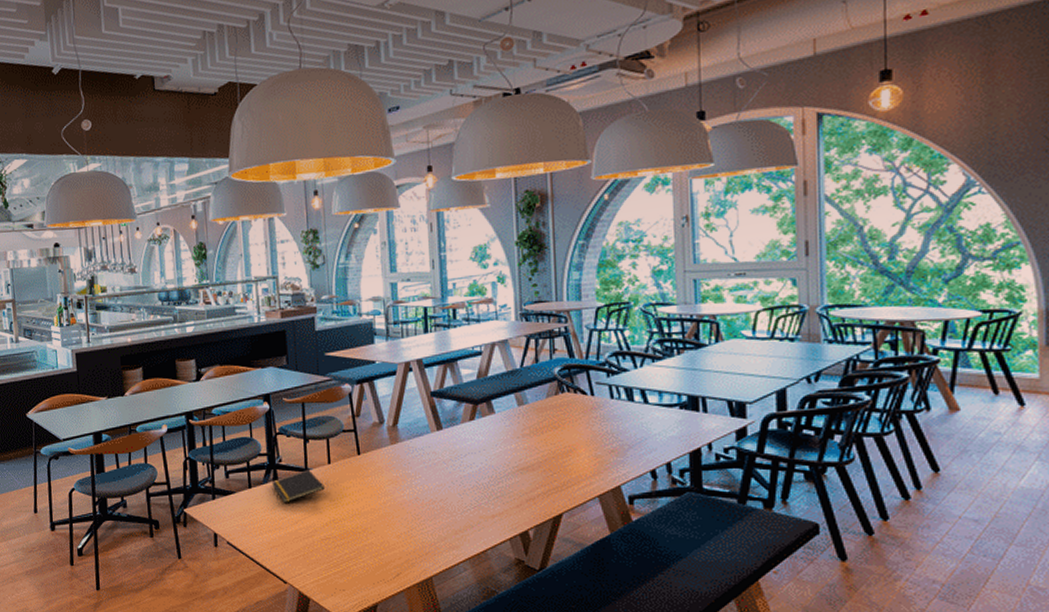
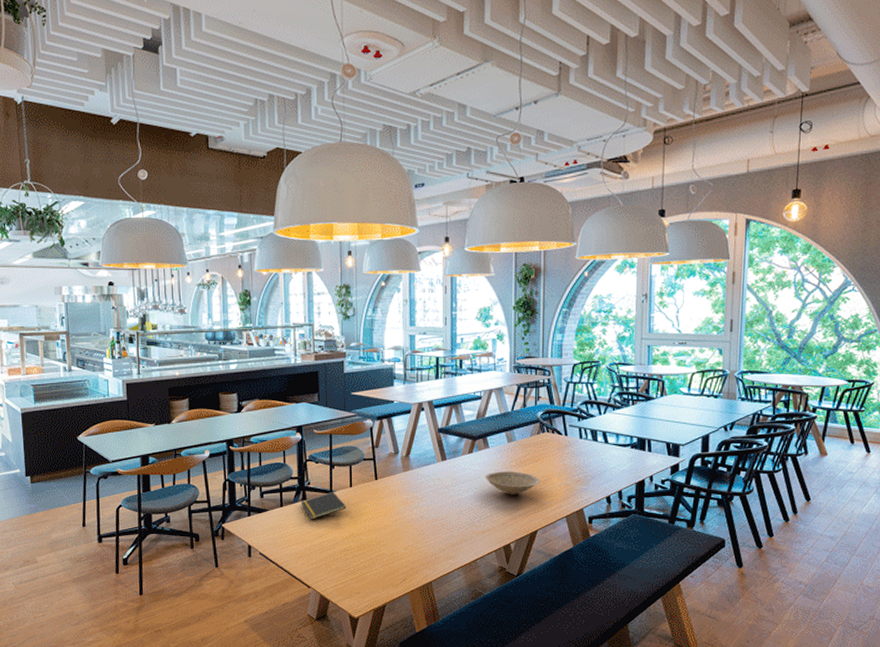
bowl: none [491,441,562,470] -> present [485,471,540,495]

